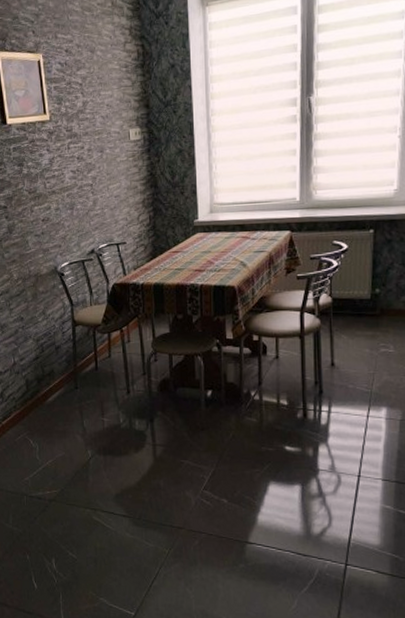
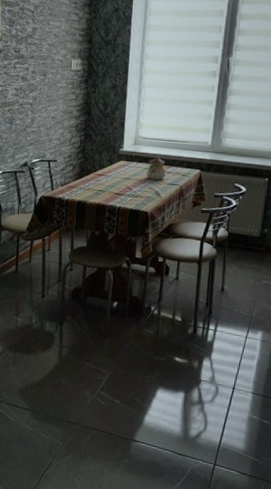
teapot: none [227,221,251,250] -> present [146,155,166,181]

